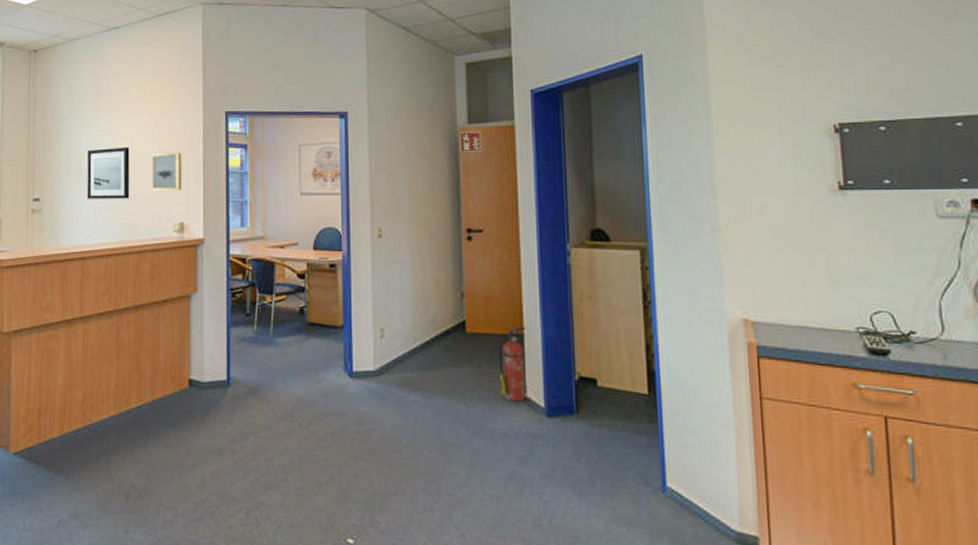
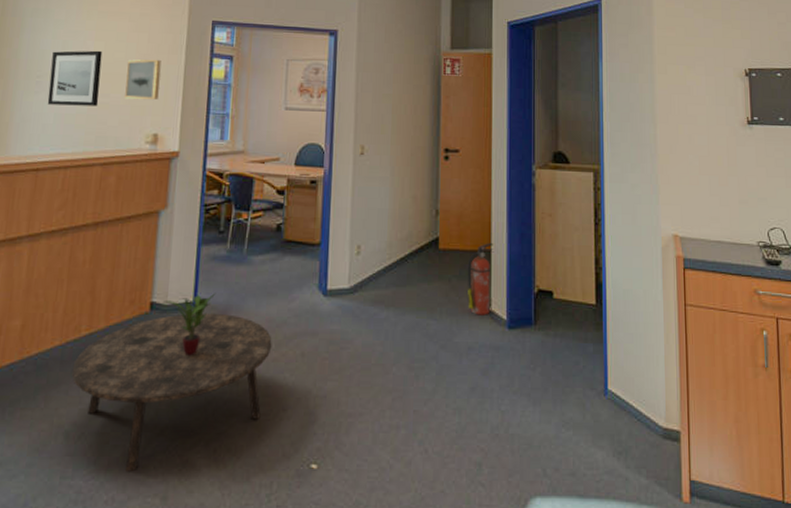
coffee table: none [127,390,303,532] -> present [71,313,272,472]
potted plant: none [199,372,247,430] -> present [162,293,216,356]

